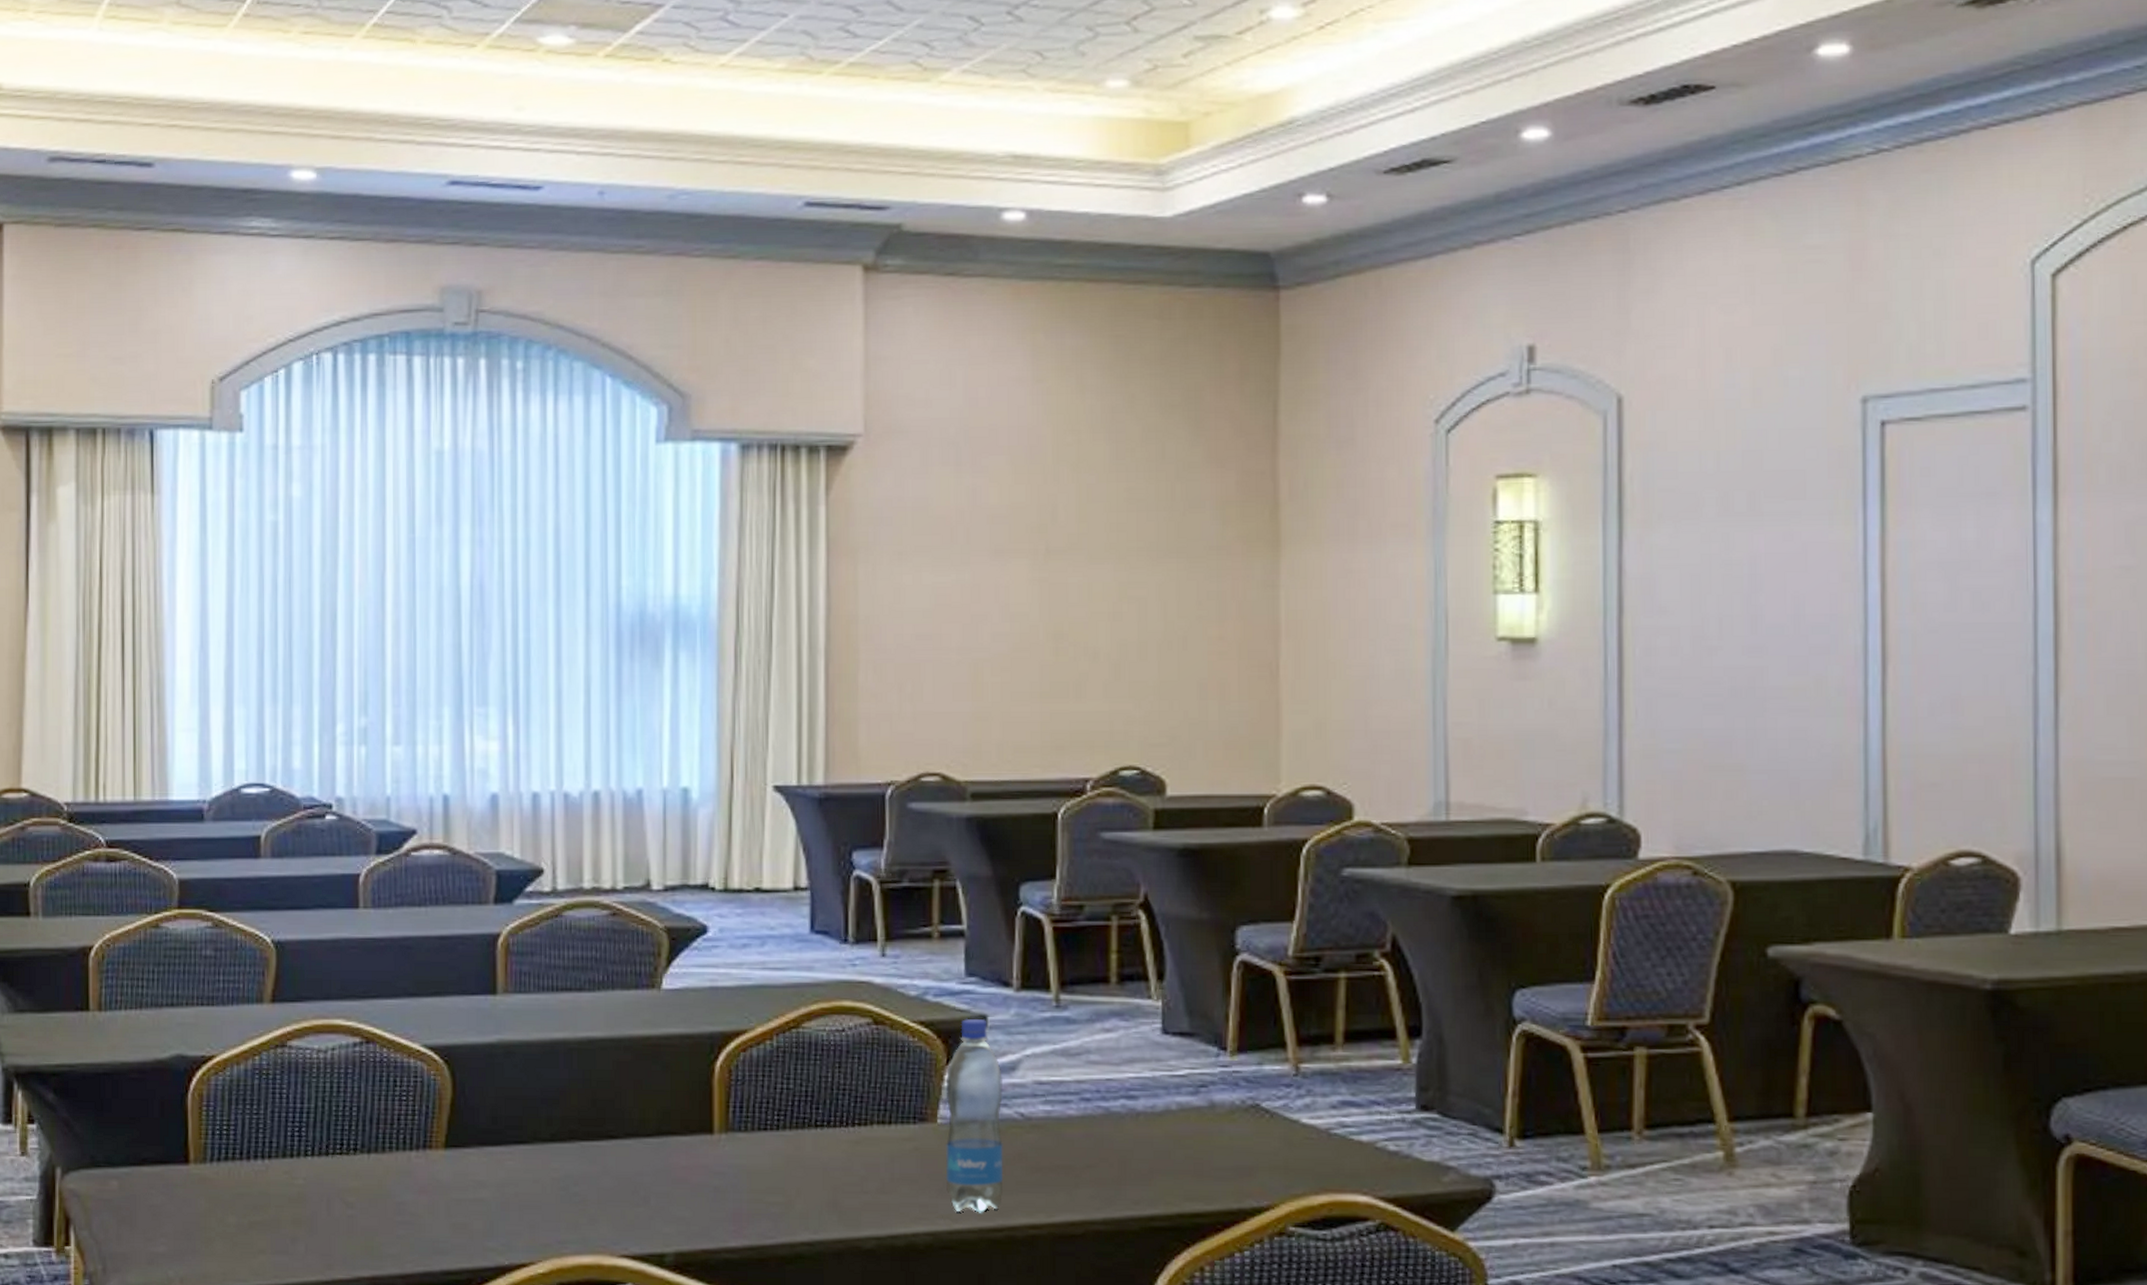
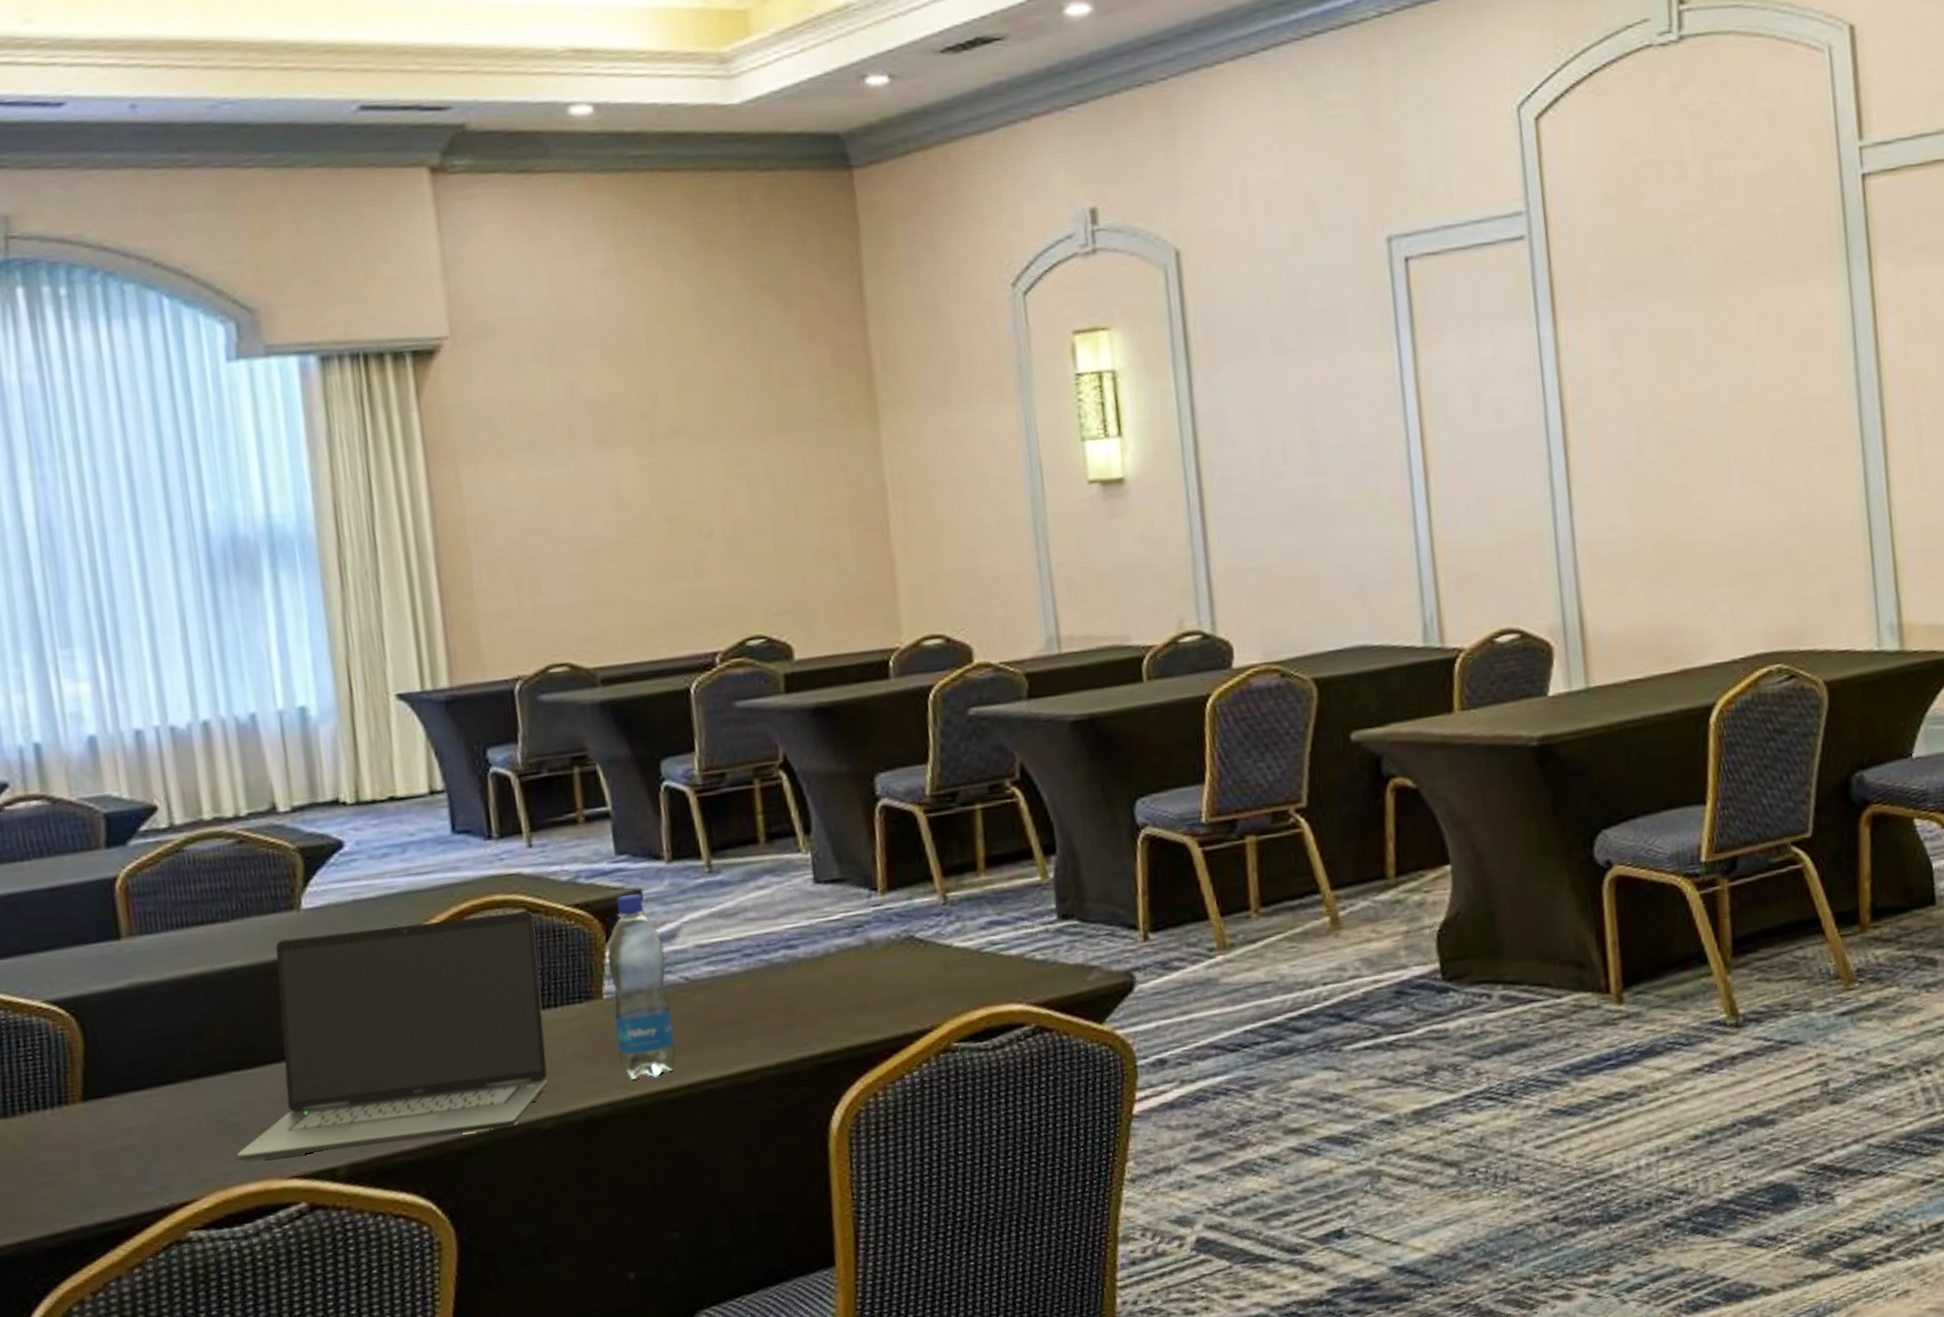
laptop: none [574,1016,879,1242] -> present [236,911,547,1162]

